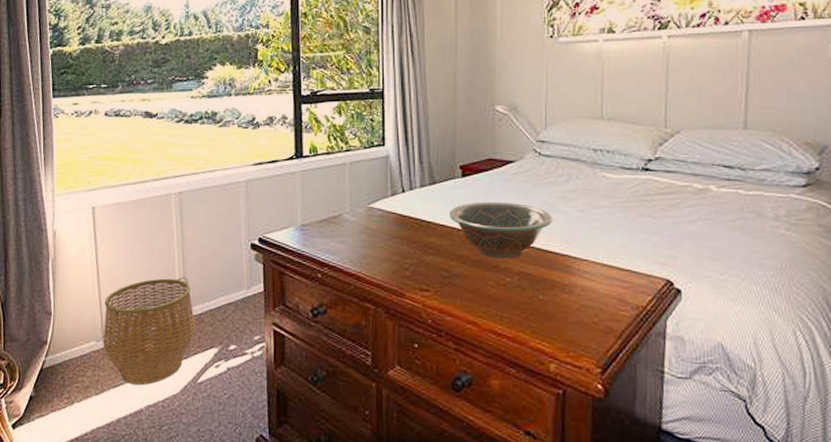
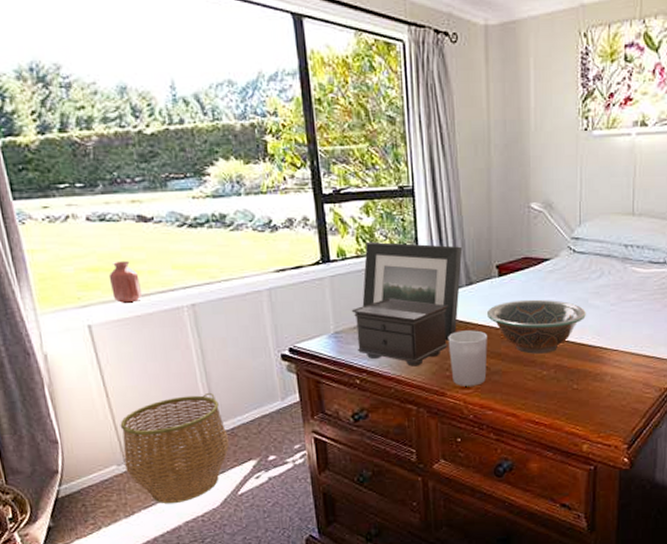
vase: none [115,151,139,188] -> present [108,260,142,303]
jewelry box: none [318,194,411,264] -> present [351,298,448,367]
picture frame: none [329,139,427,239] -> present [362,241,463,341]
candle holder: none [409,230,449,289] -> present [448,330,488,386]

